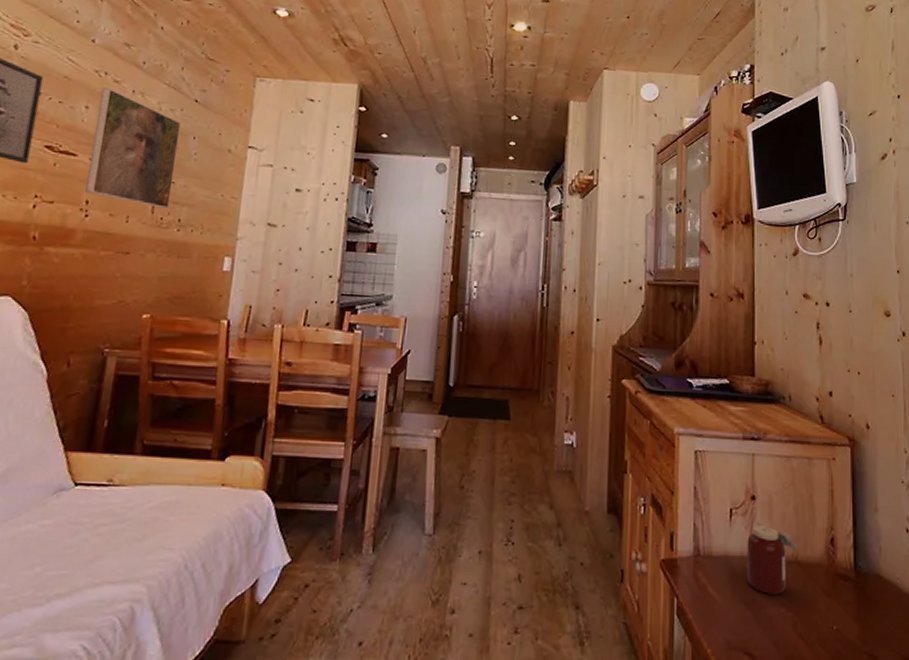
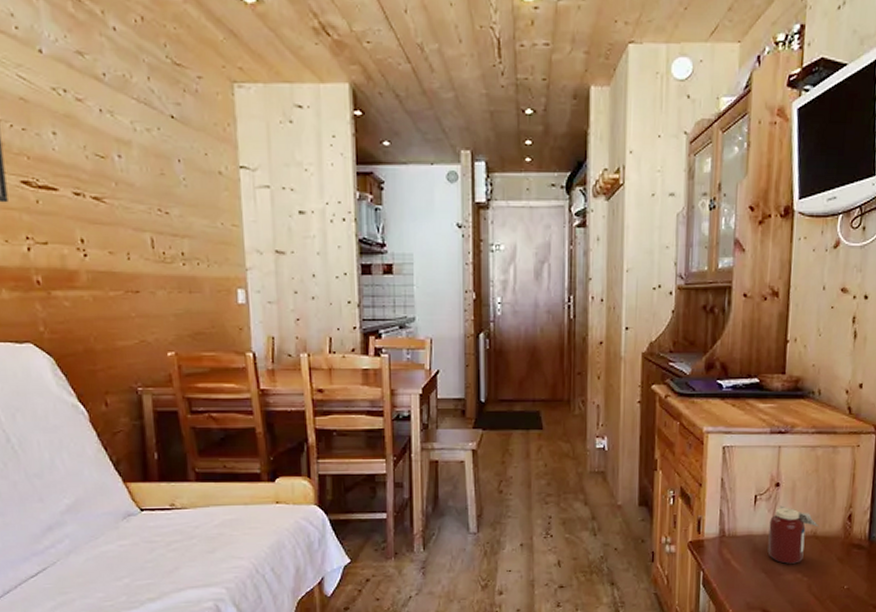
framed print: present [85,87,182,209] -> none [64,108,169,242]

